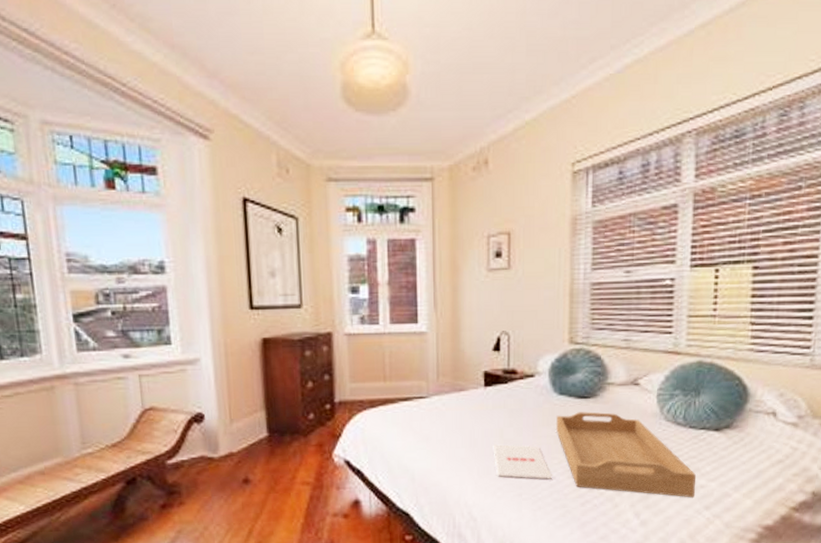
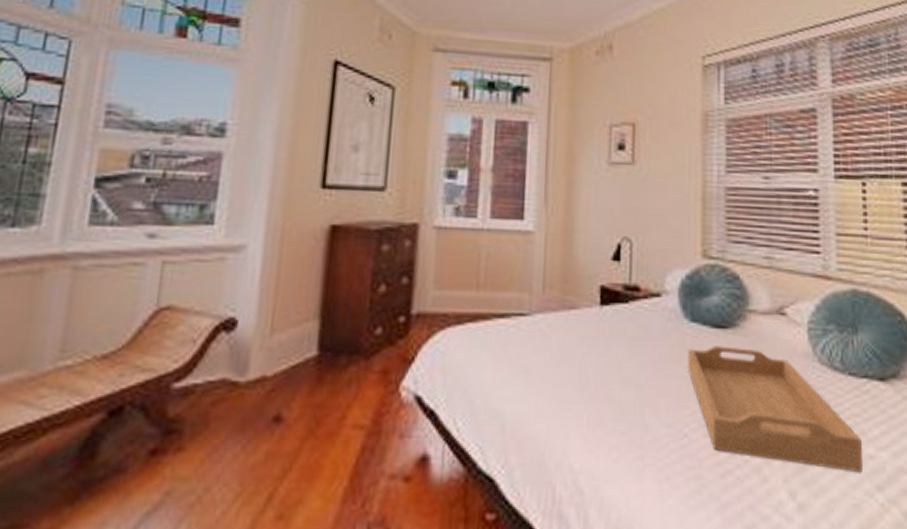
magazine: present [493,444,552,480] -> none [608,384,683,437]

